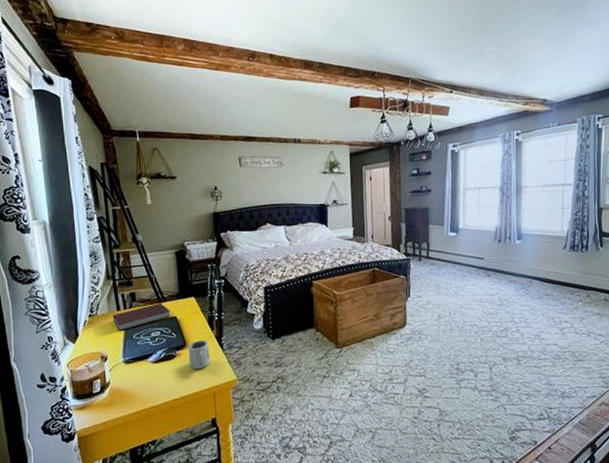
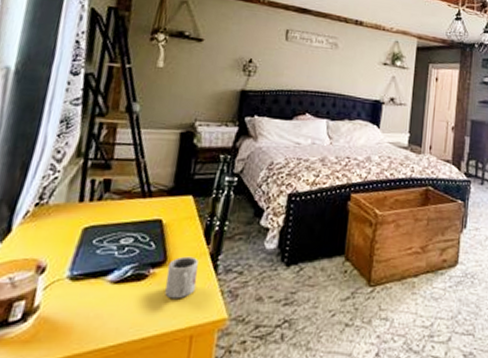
notebook: present [112,303,171,331] -> none [69,198,156,232]

